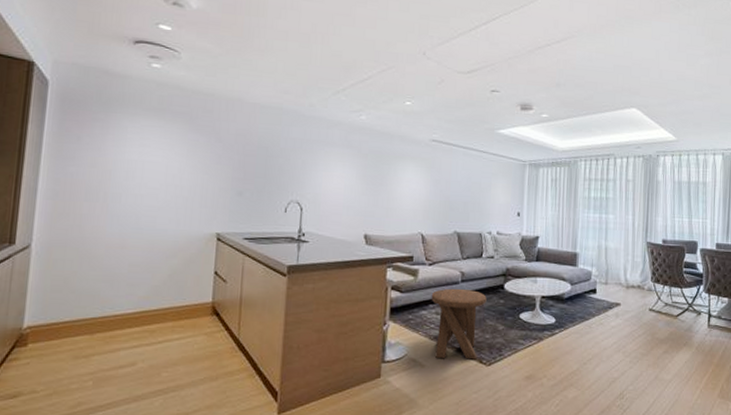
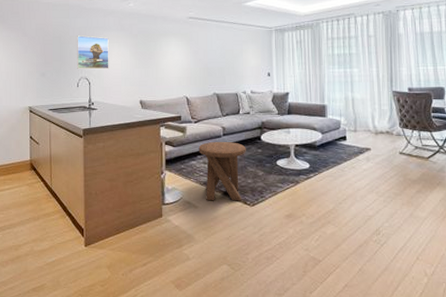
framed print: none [287,148,331,194] -> present [77,35,109,70]

